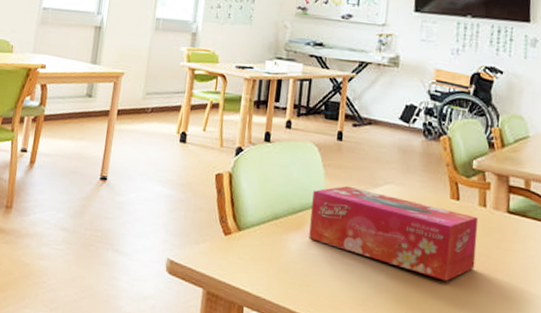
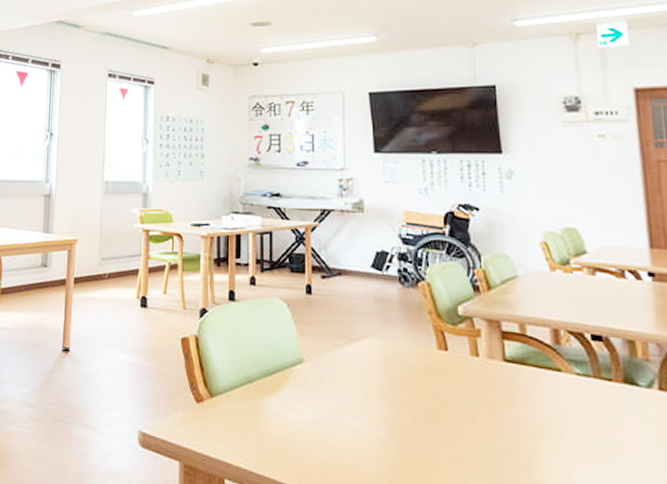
tissue box: present [309,185,479,282] -> none [287,342,475,441]

